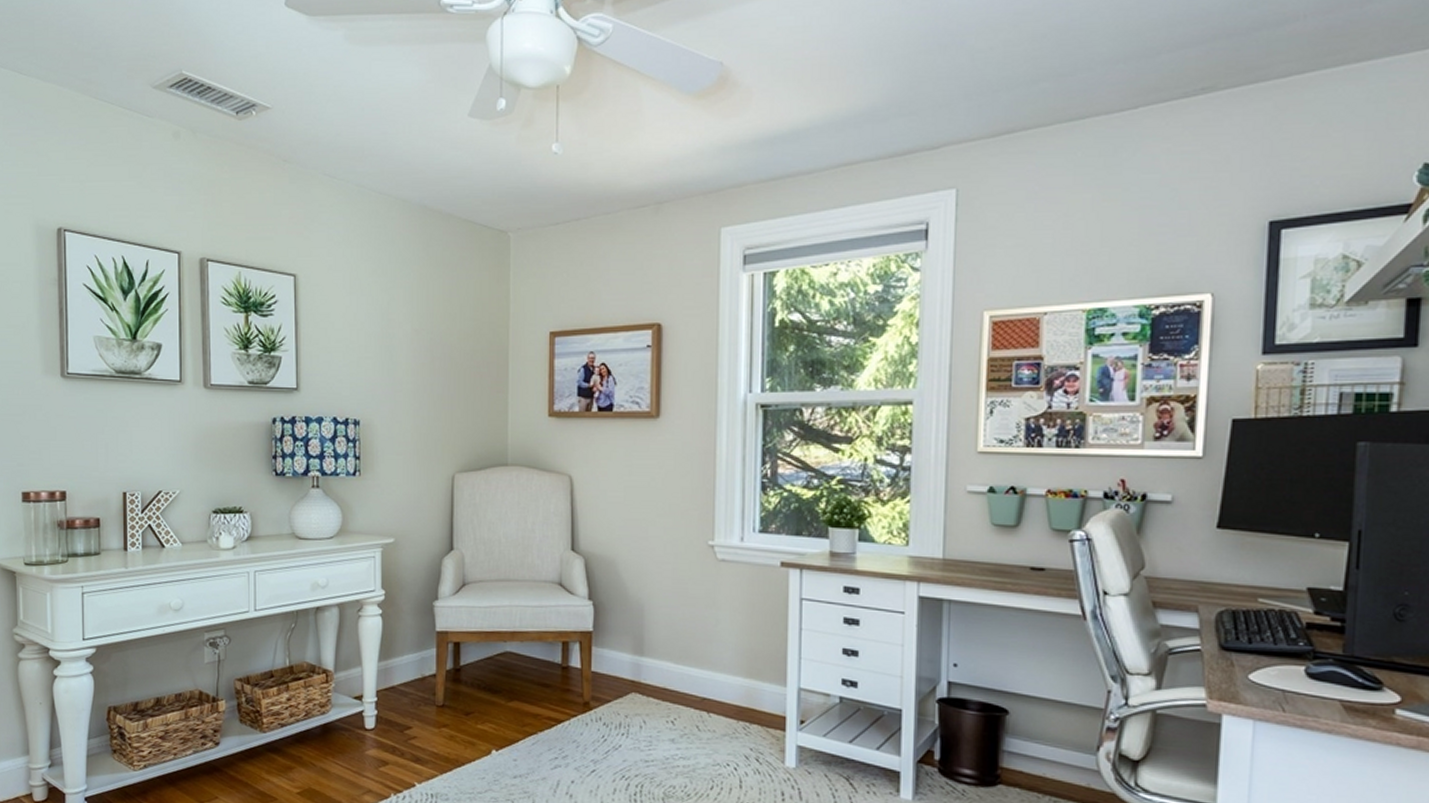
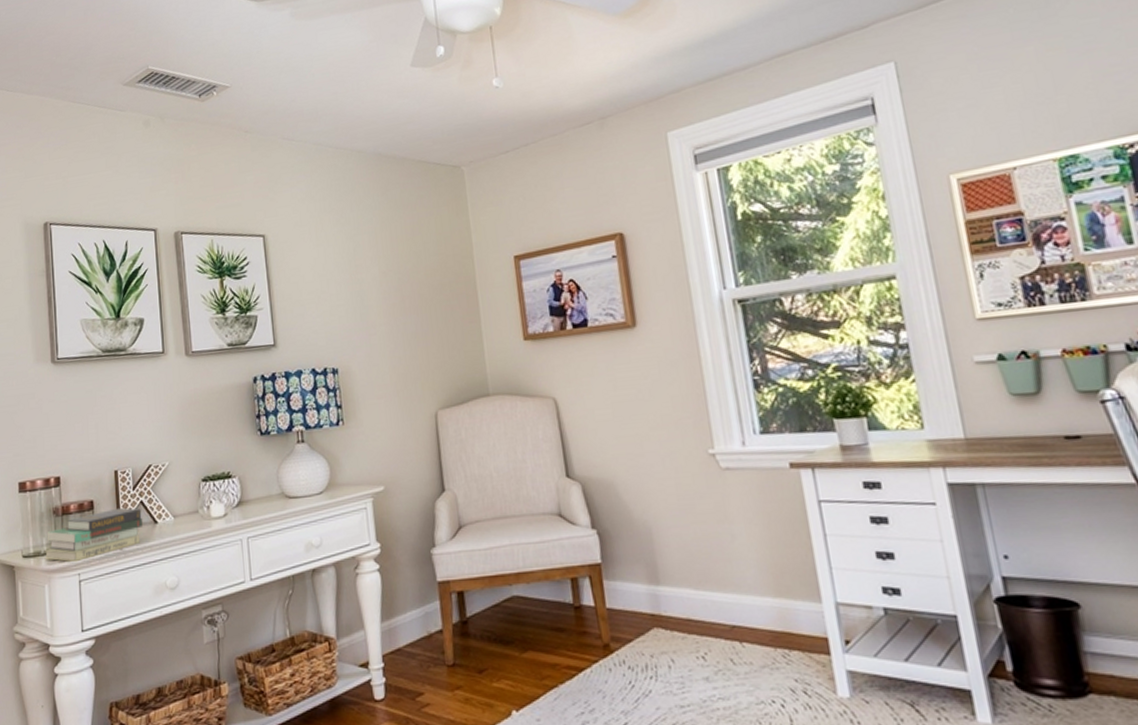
books: none [48,528,149,575] -> present [45,507,142,562]

